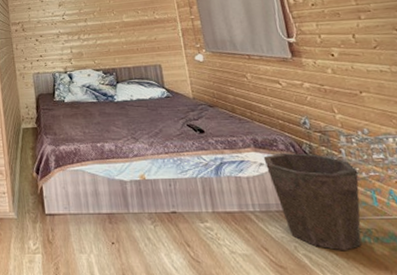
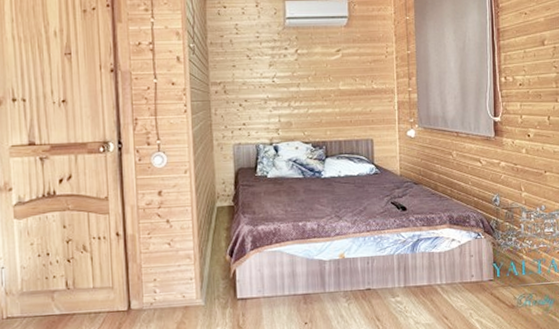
waste bin: present [263,152,362,251] -> none [456,228,531,315]

